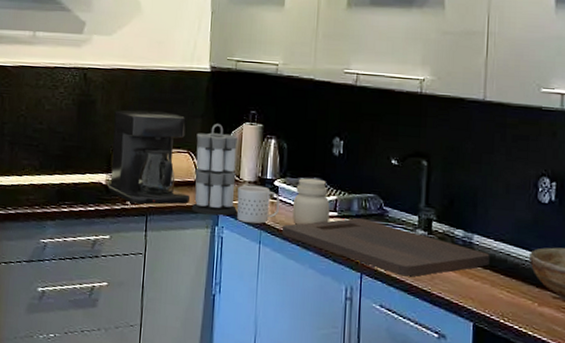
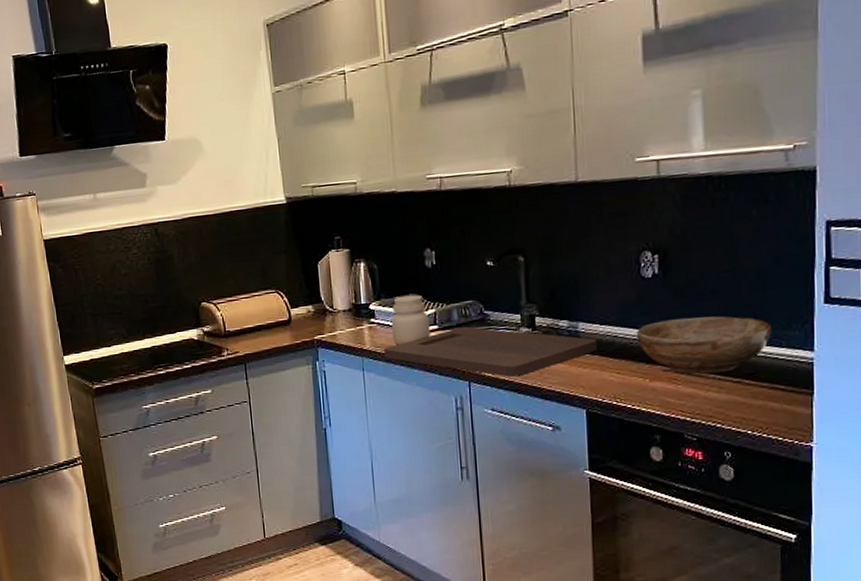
coffee maker: present [108,110,190,205] -> none [194,253,286,355]
spice rack: present [191,124,238,216] -> none [282,257,336,352]
mug: present [236,185,280,224] -> none [333,312,379,352]

